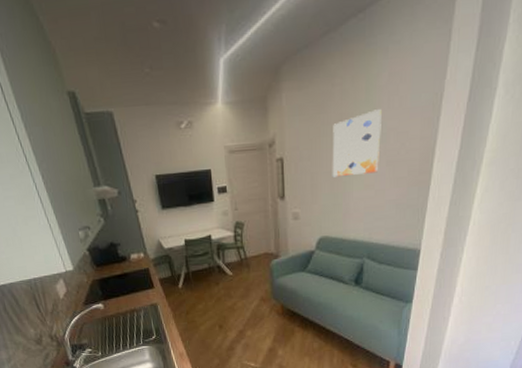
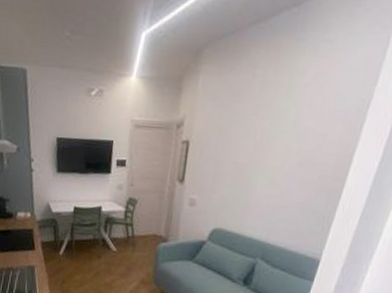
wall art: present [332,109,382,178] -> none [237,107,302,172]

